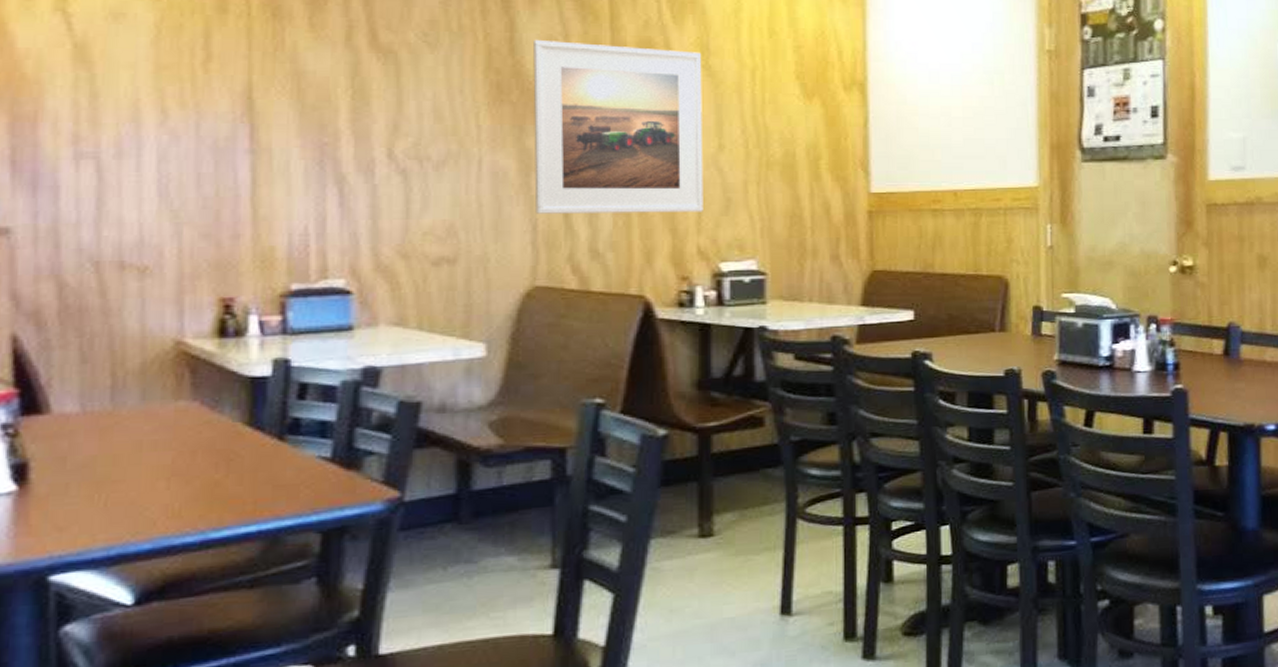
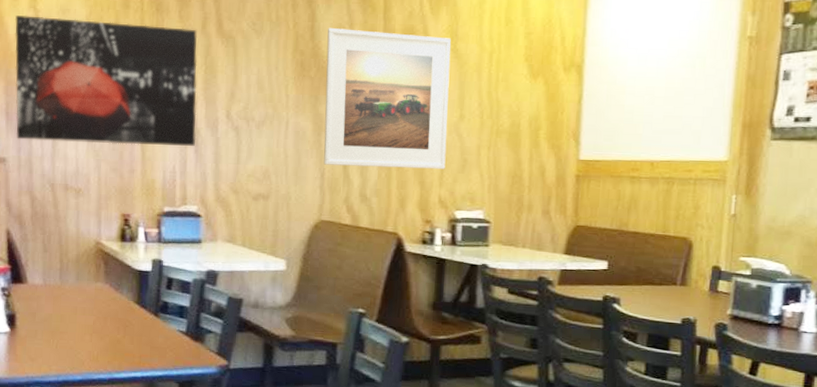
wall art: none [27,21,341,200] -> present [15,15,198,146]

